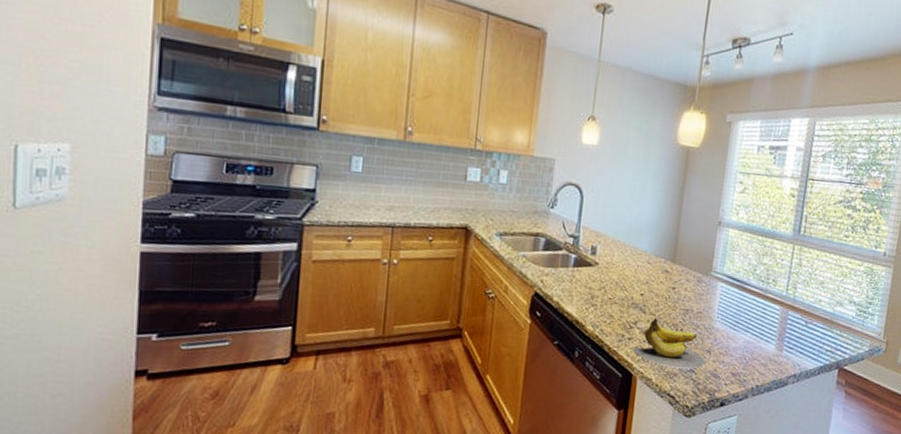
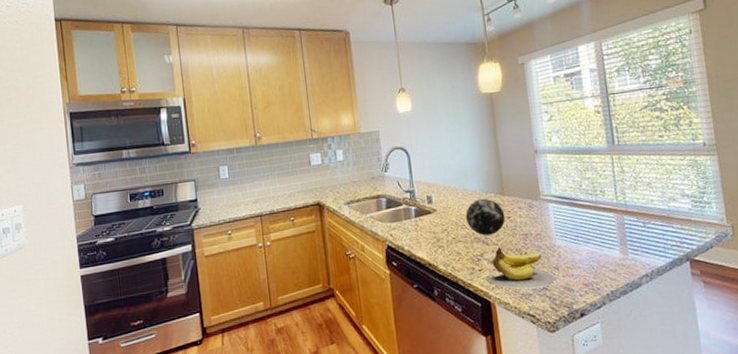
decorative orb: none [628,261,671,303] -> present [466,198,505,236]

